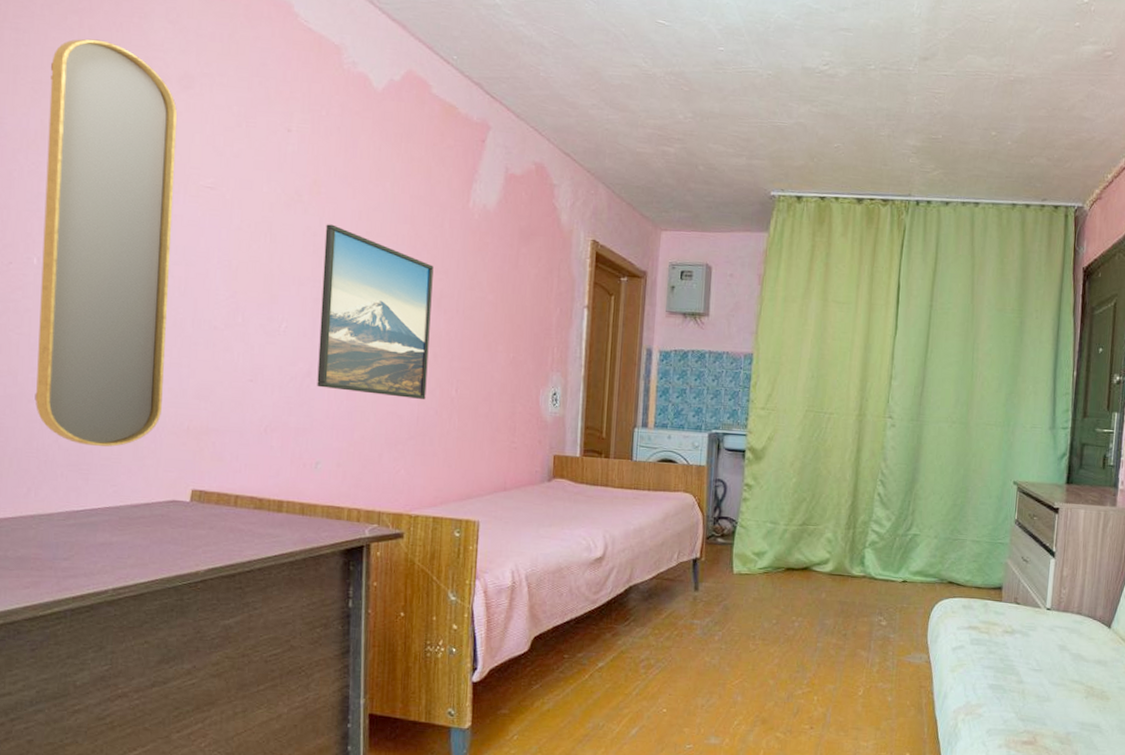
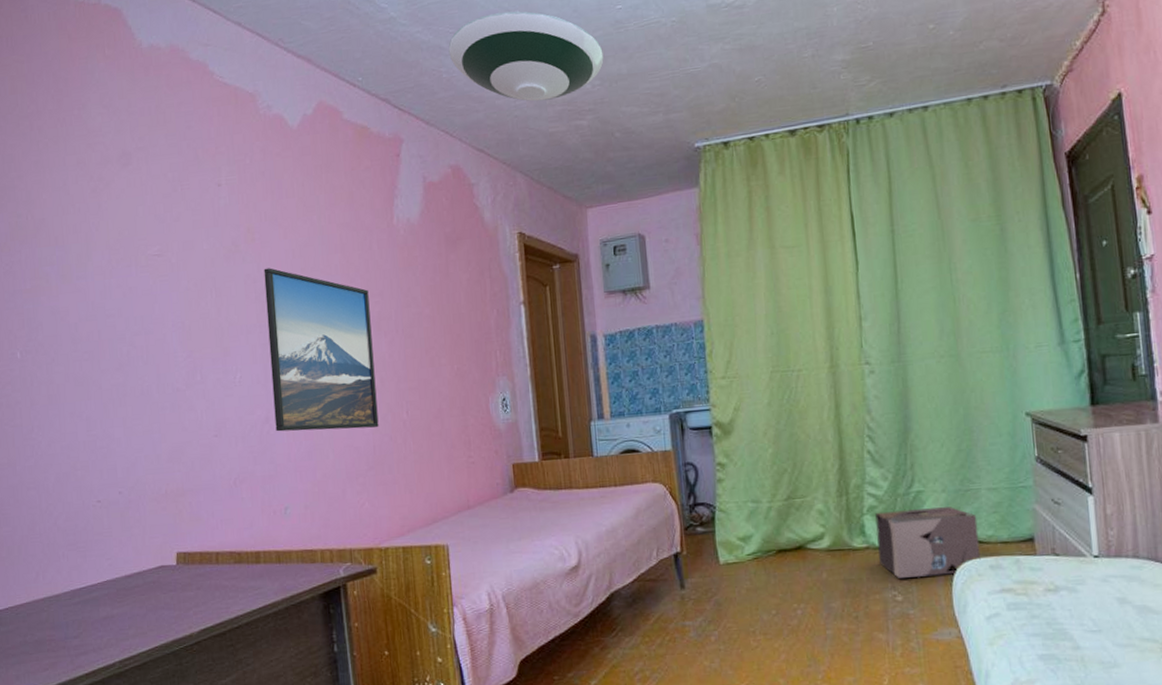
home mirror: present [34,38,178,447] -> none [11,137,141,524]
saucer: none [549,25,700,122] -> present [448,11,604,102]
cardboard box: none [872,547,959,609] -> present [875,507,981,578]

